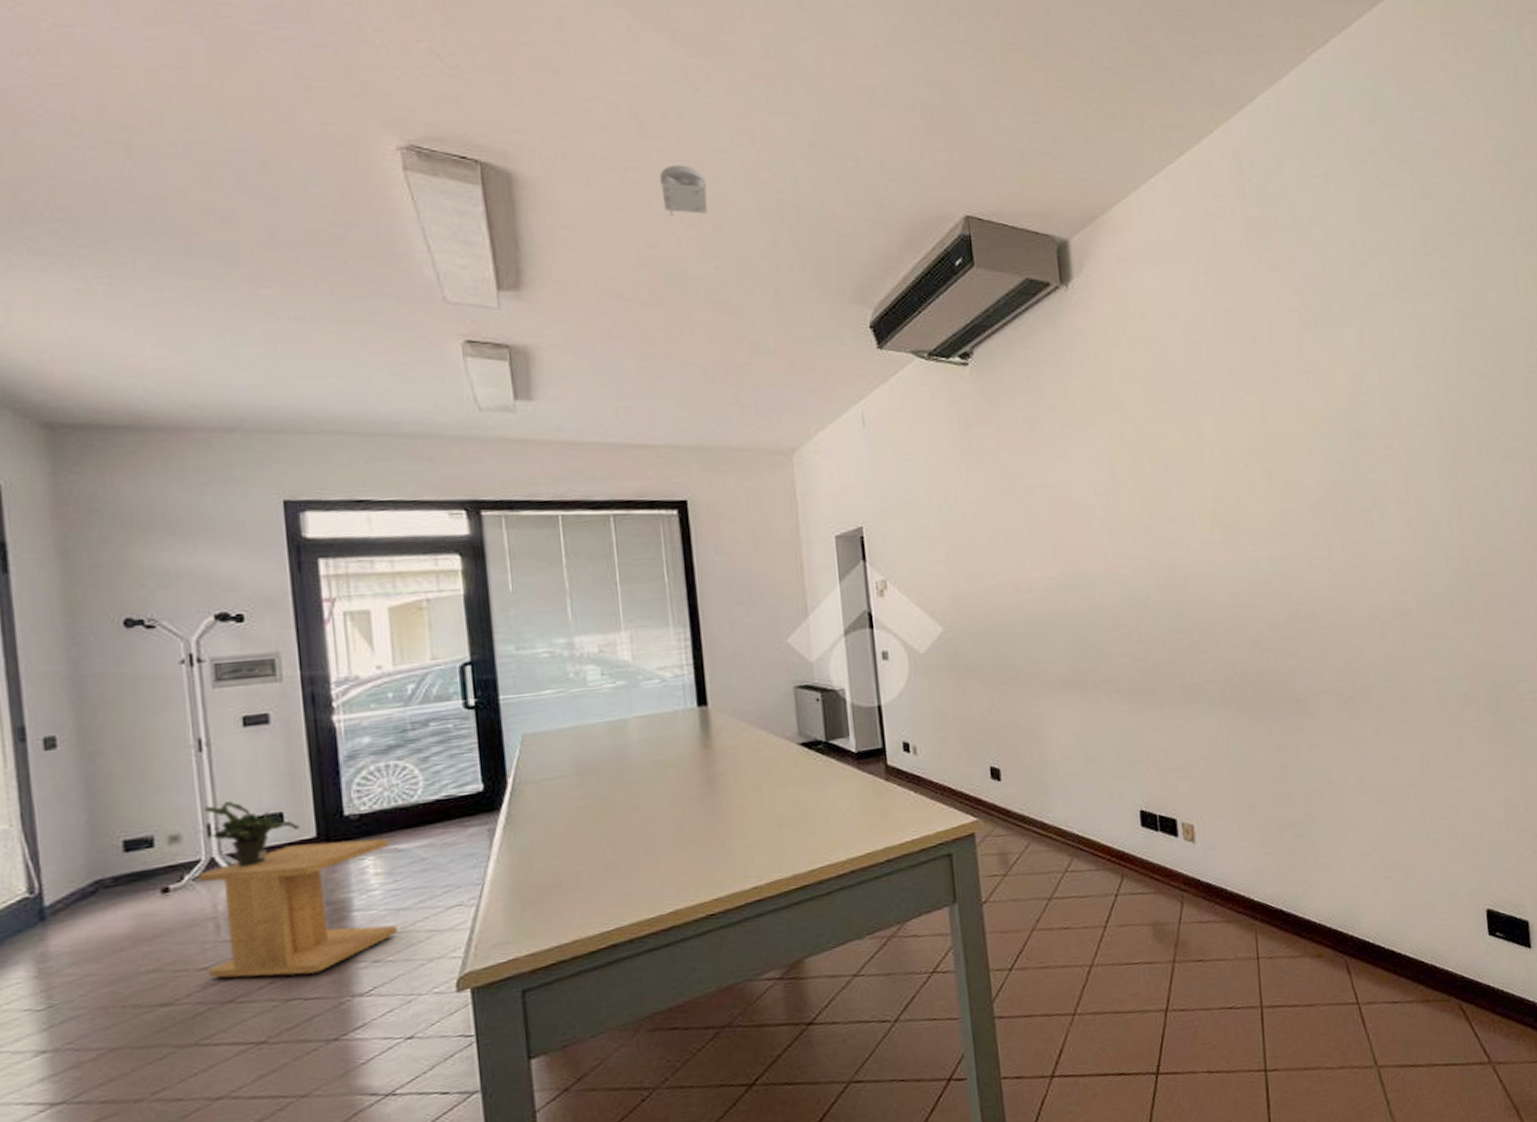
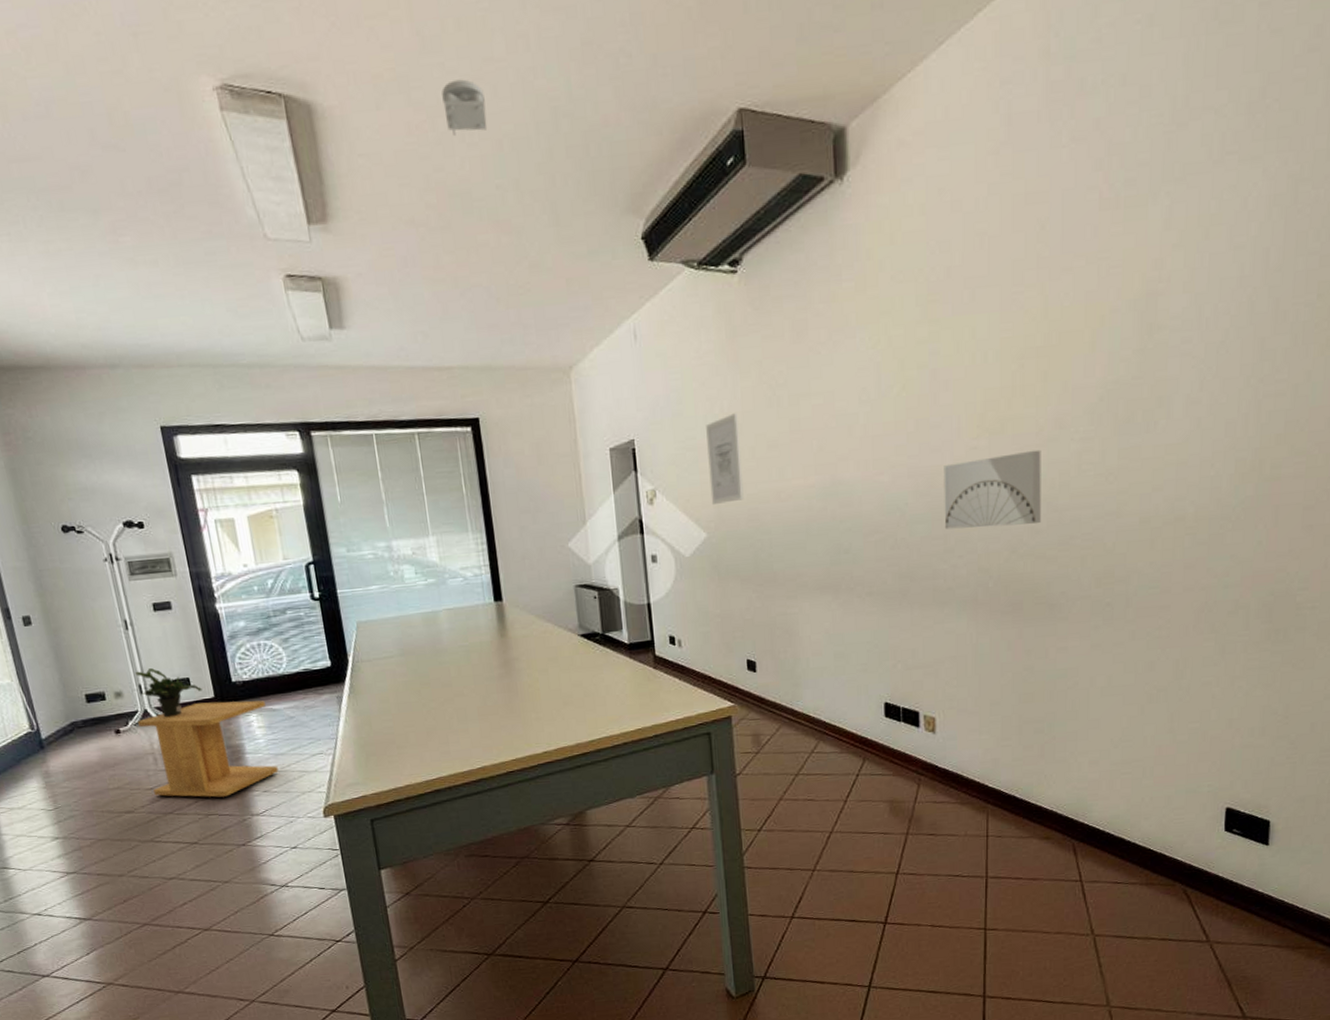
wall art: none [940,502,982,596] -> present [706,413,744,504]
wall art: none [1182,544,1279,623] -> present [943,449,1041,530]

